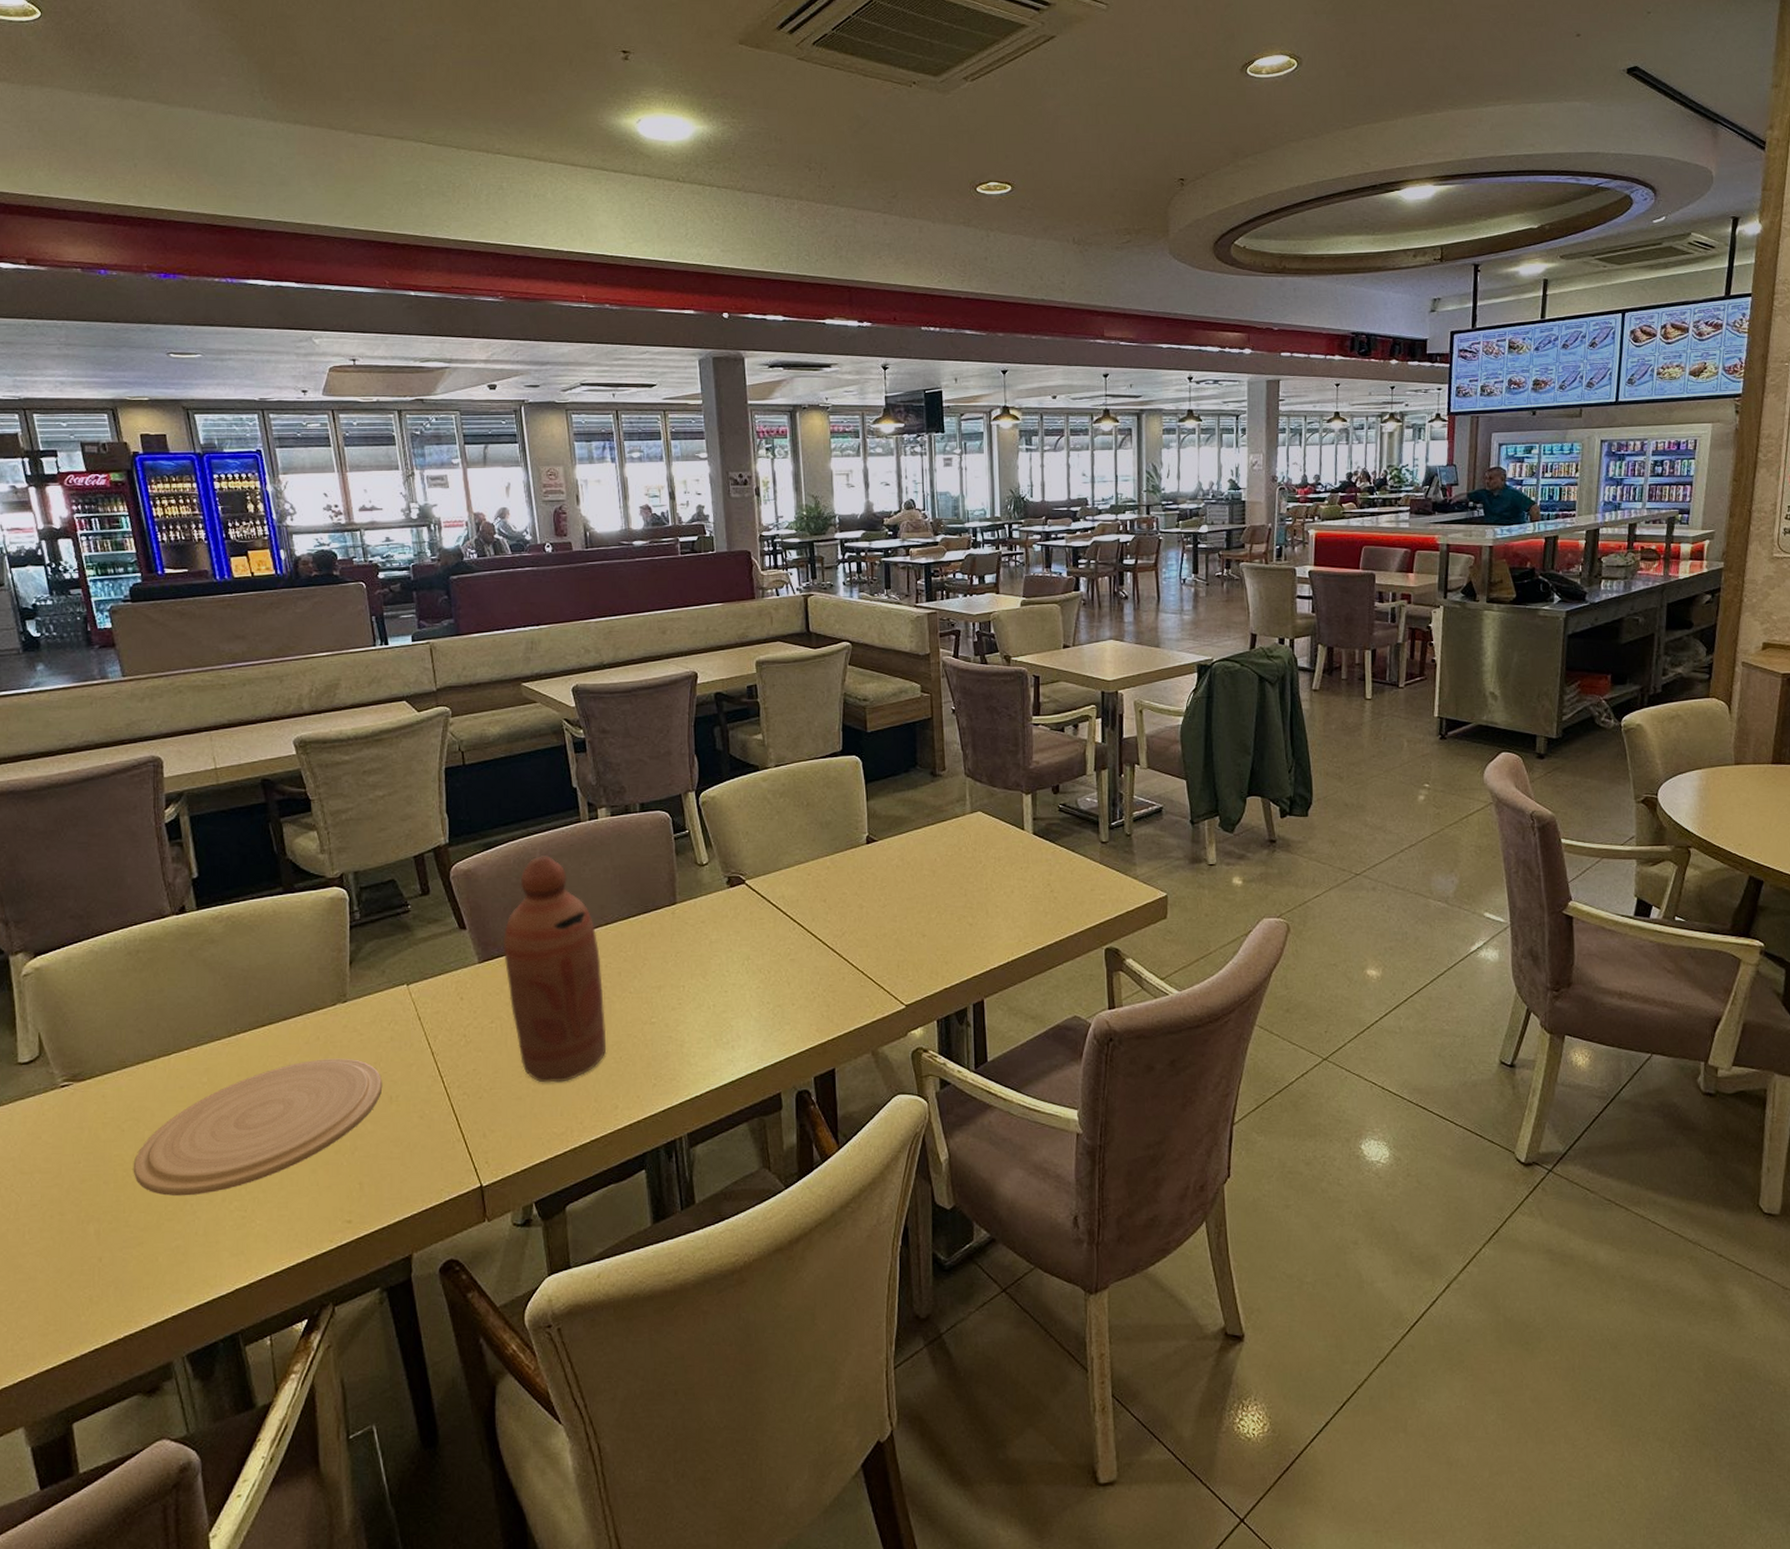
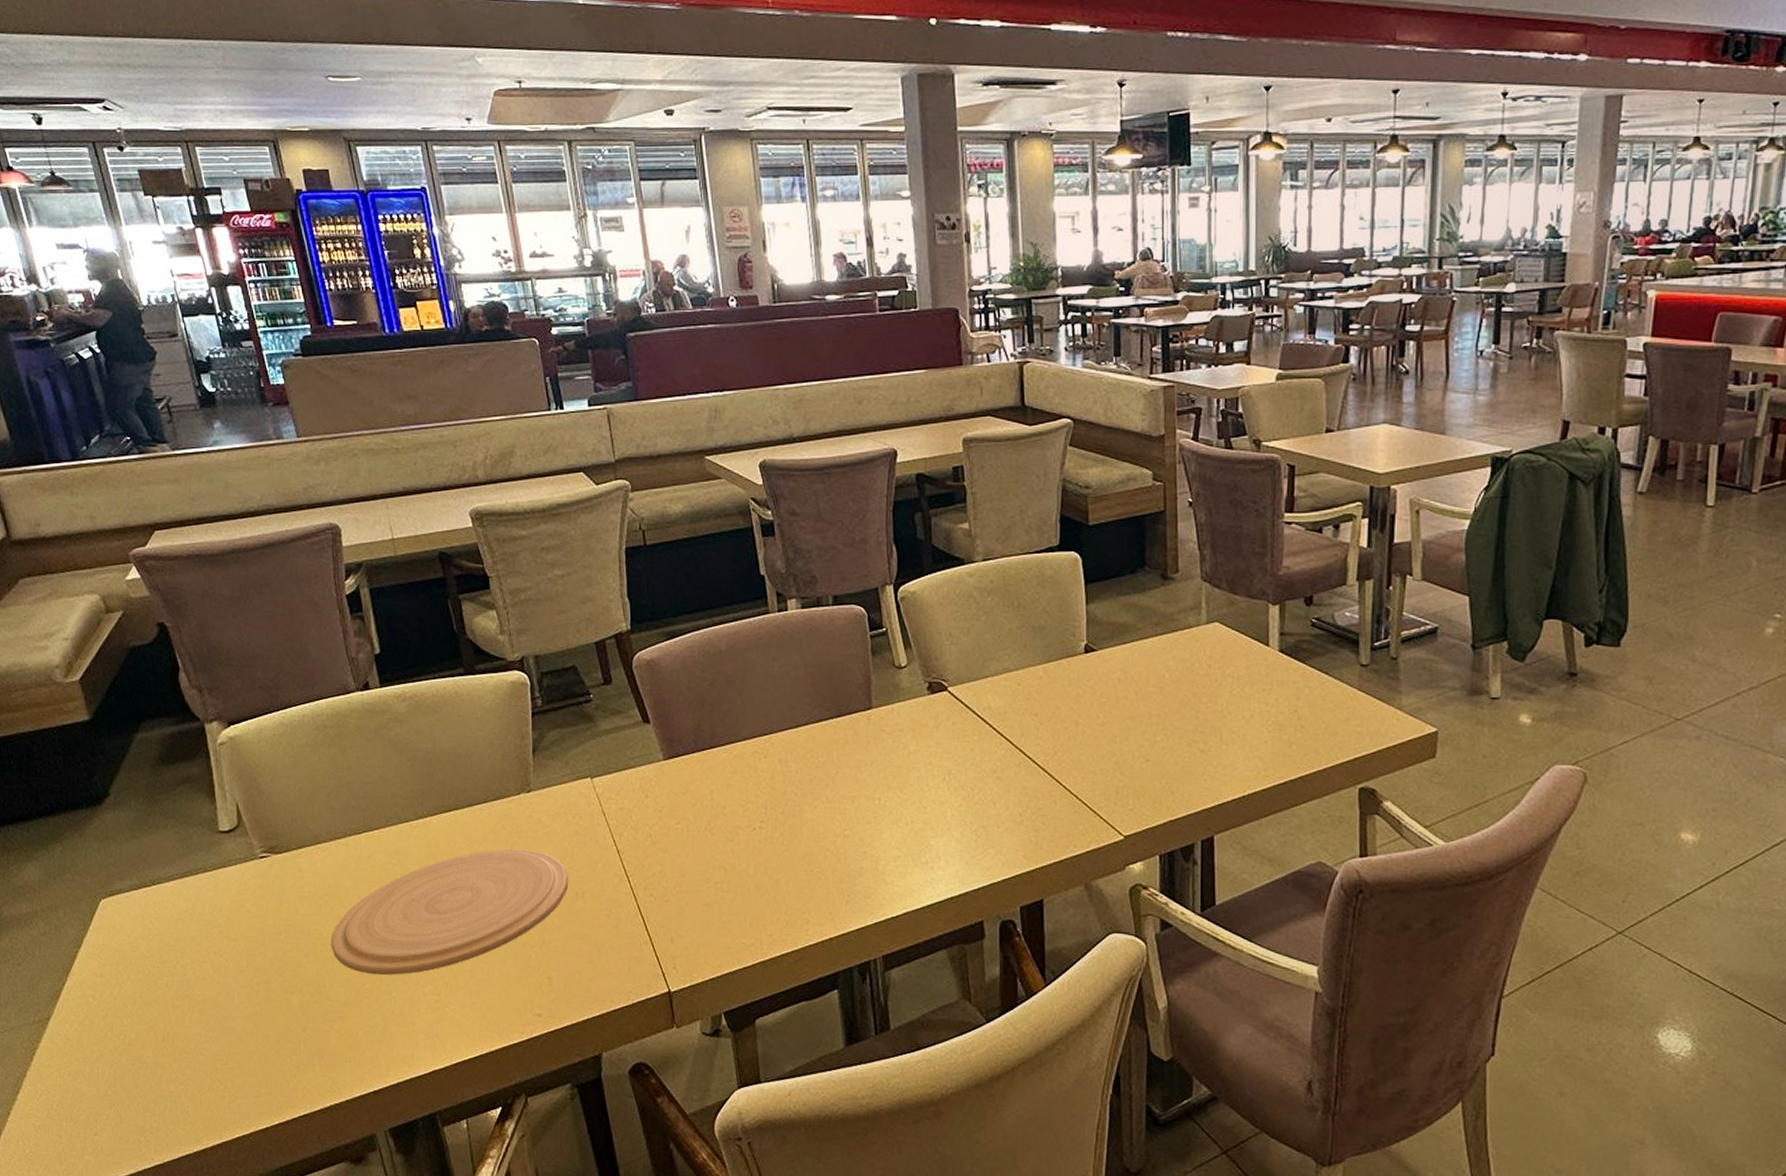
bottle: present [503,855,607,1083] -> none [688,648,797,892]

